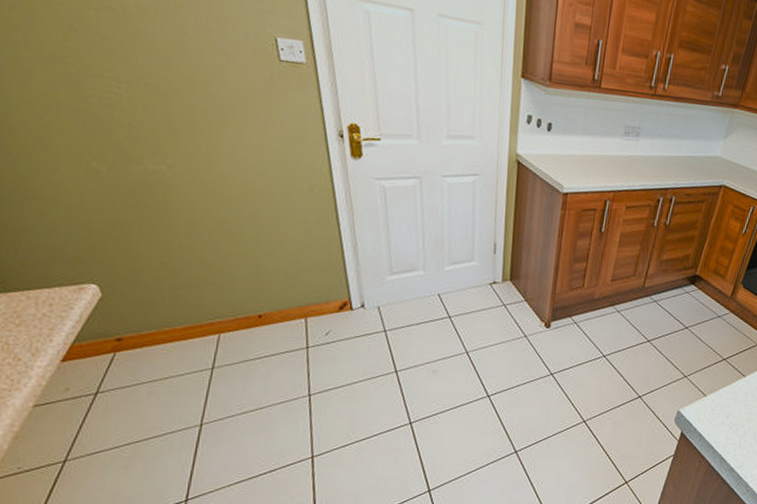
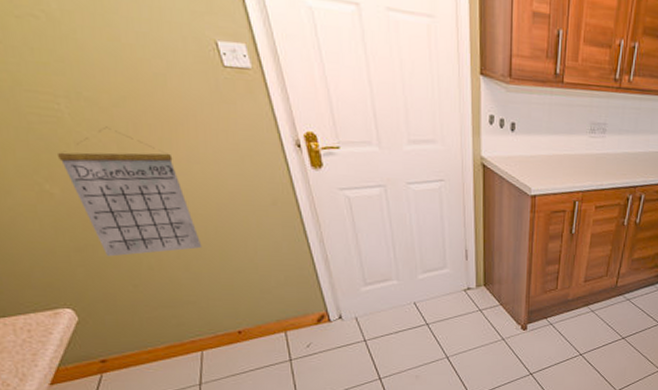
calendar: none [109,110,235,235] -> present [56,126,202,257]

